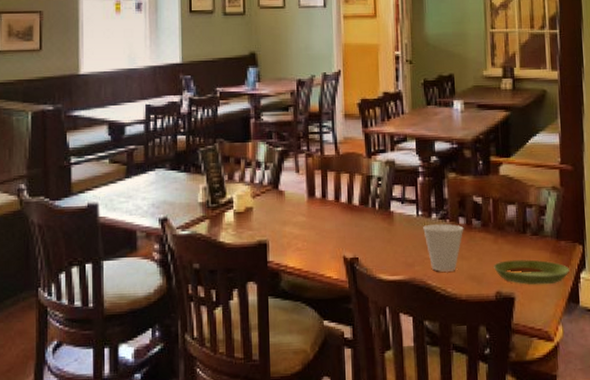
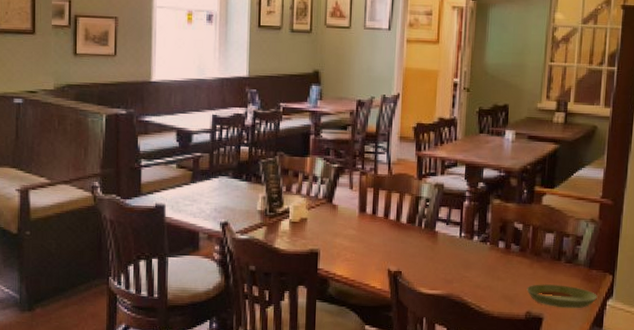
cup: present [423,223,464,272] -> none [464,245,503,290]

